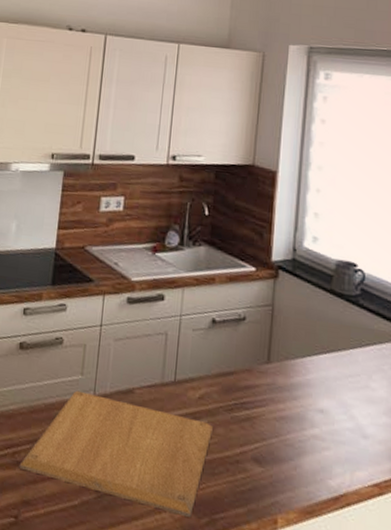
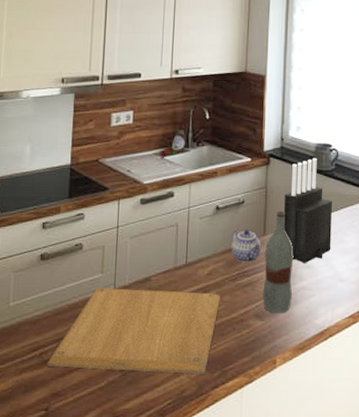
teapot: none [228,349,265,394] -> present [231,229,262,263]
bottle: none [263,336,304,464] -> present [263,211,294,314]
knife block: none [293,277,357,407] -> present [283,157,333,264]

